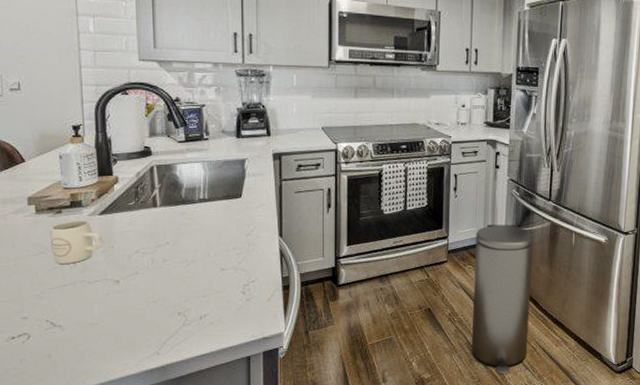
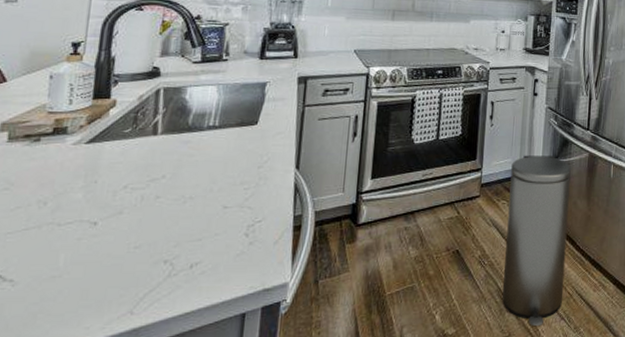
mug: present [49,220,102,264] -> none [18,149,85,202]

